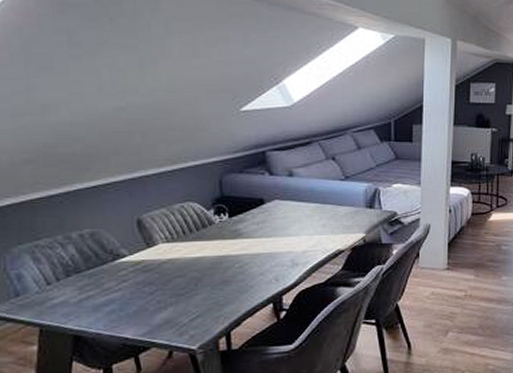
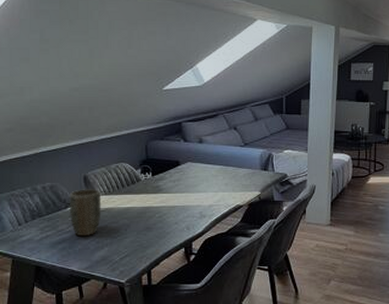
plant pot: none [117,234,163,296] -> present [69,188,102,237]

